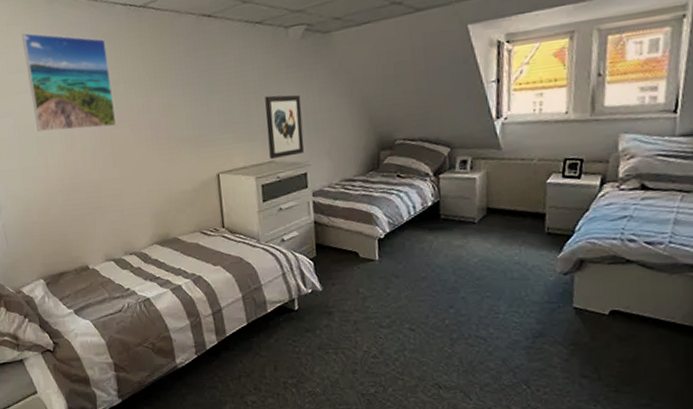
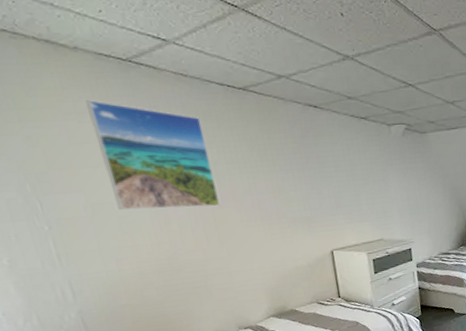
wall art: present [265,95,304,160] -> none [372,183,408,238]

